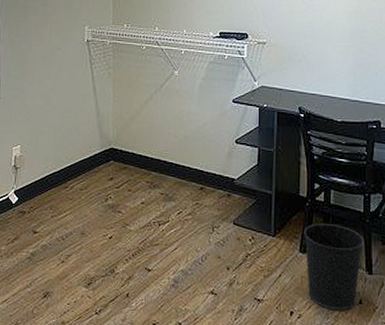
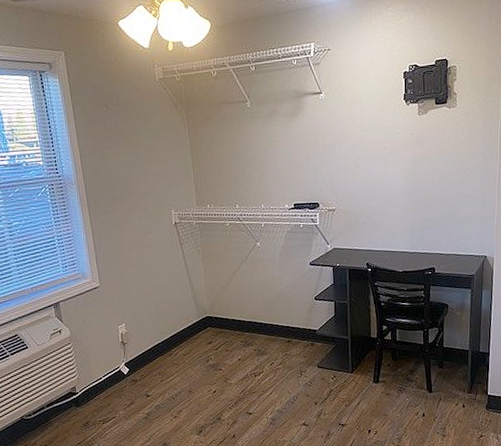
wastebasket: present [304,223,364,311] -> none [376,356,425,425]

